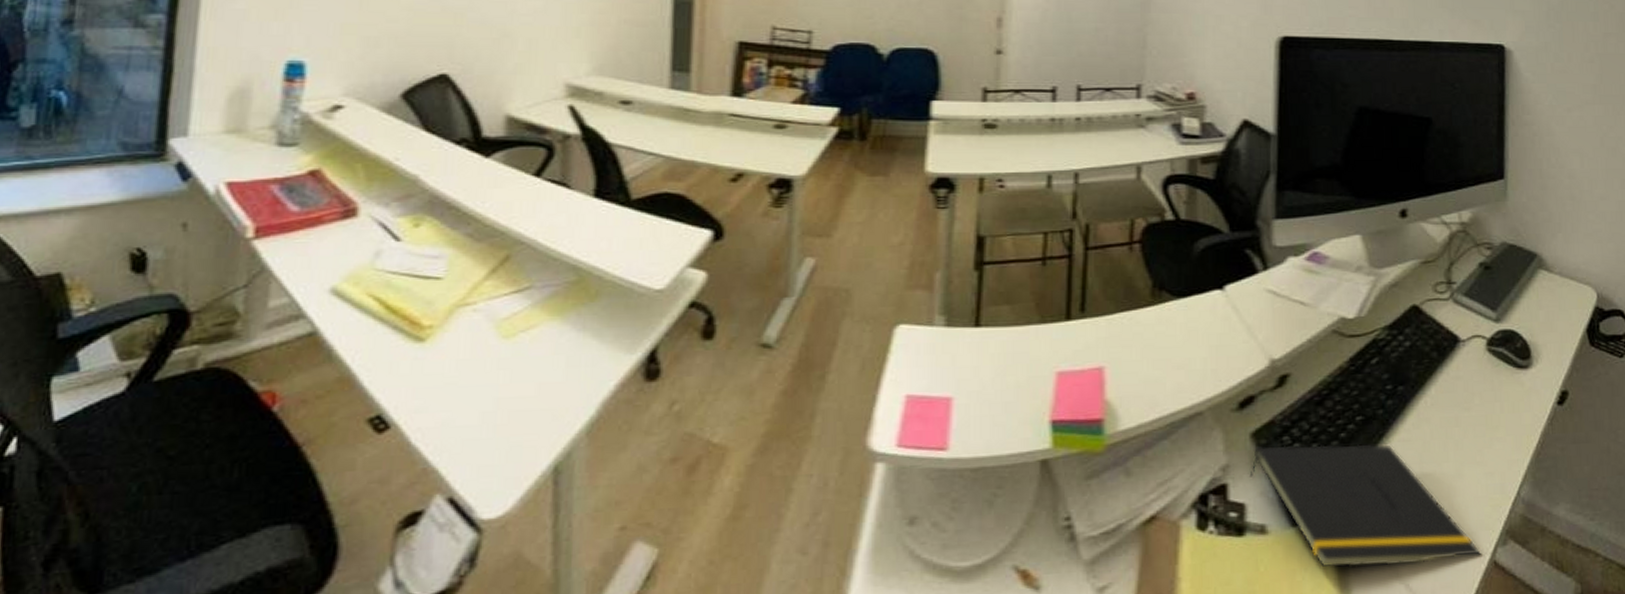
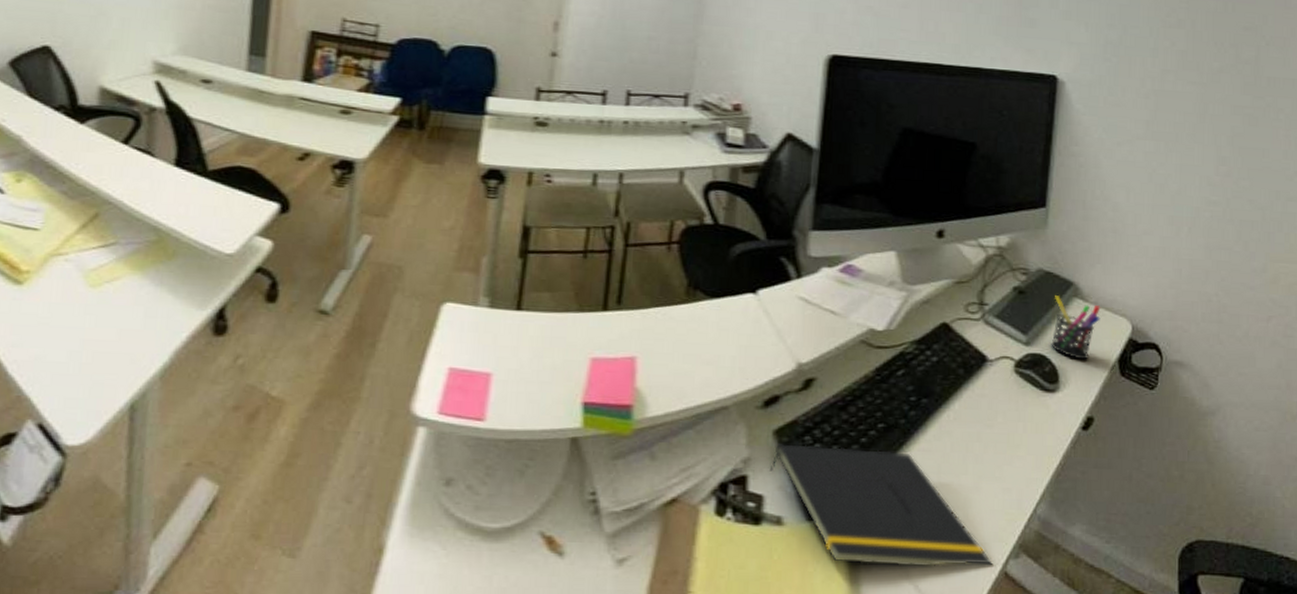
pen holder: none [1520,268,1566,333] -> present [1051,295,1101,360]

